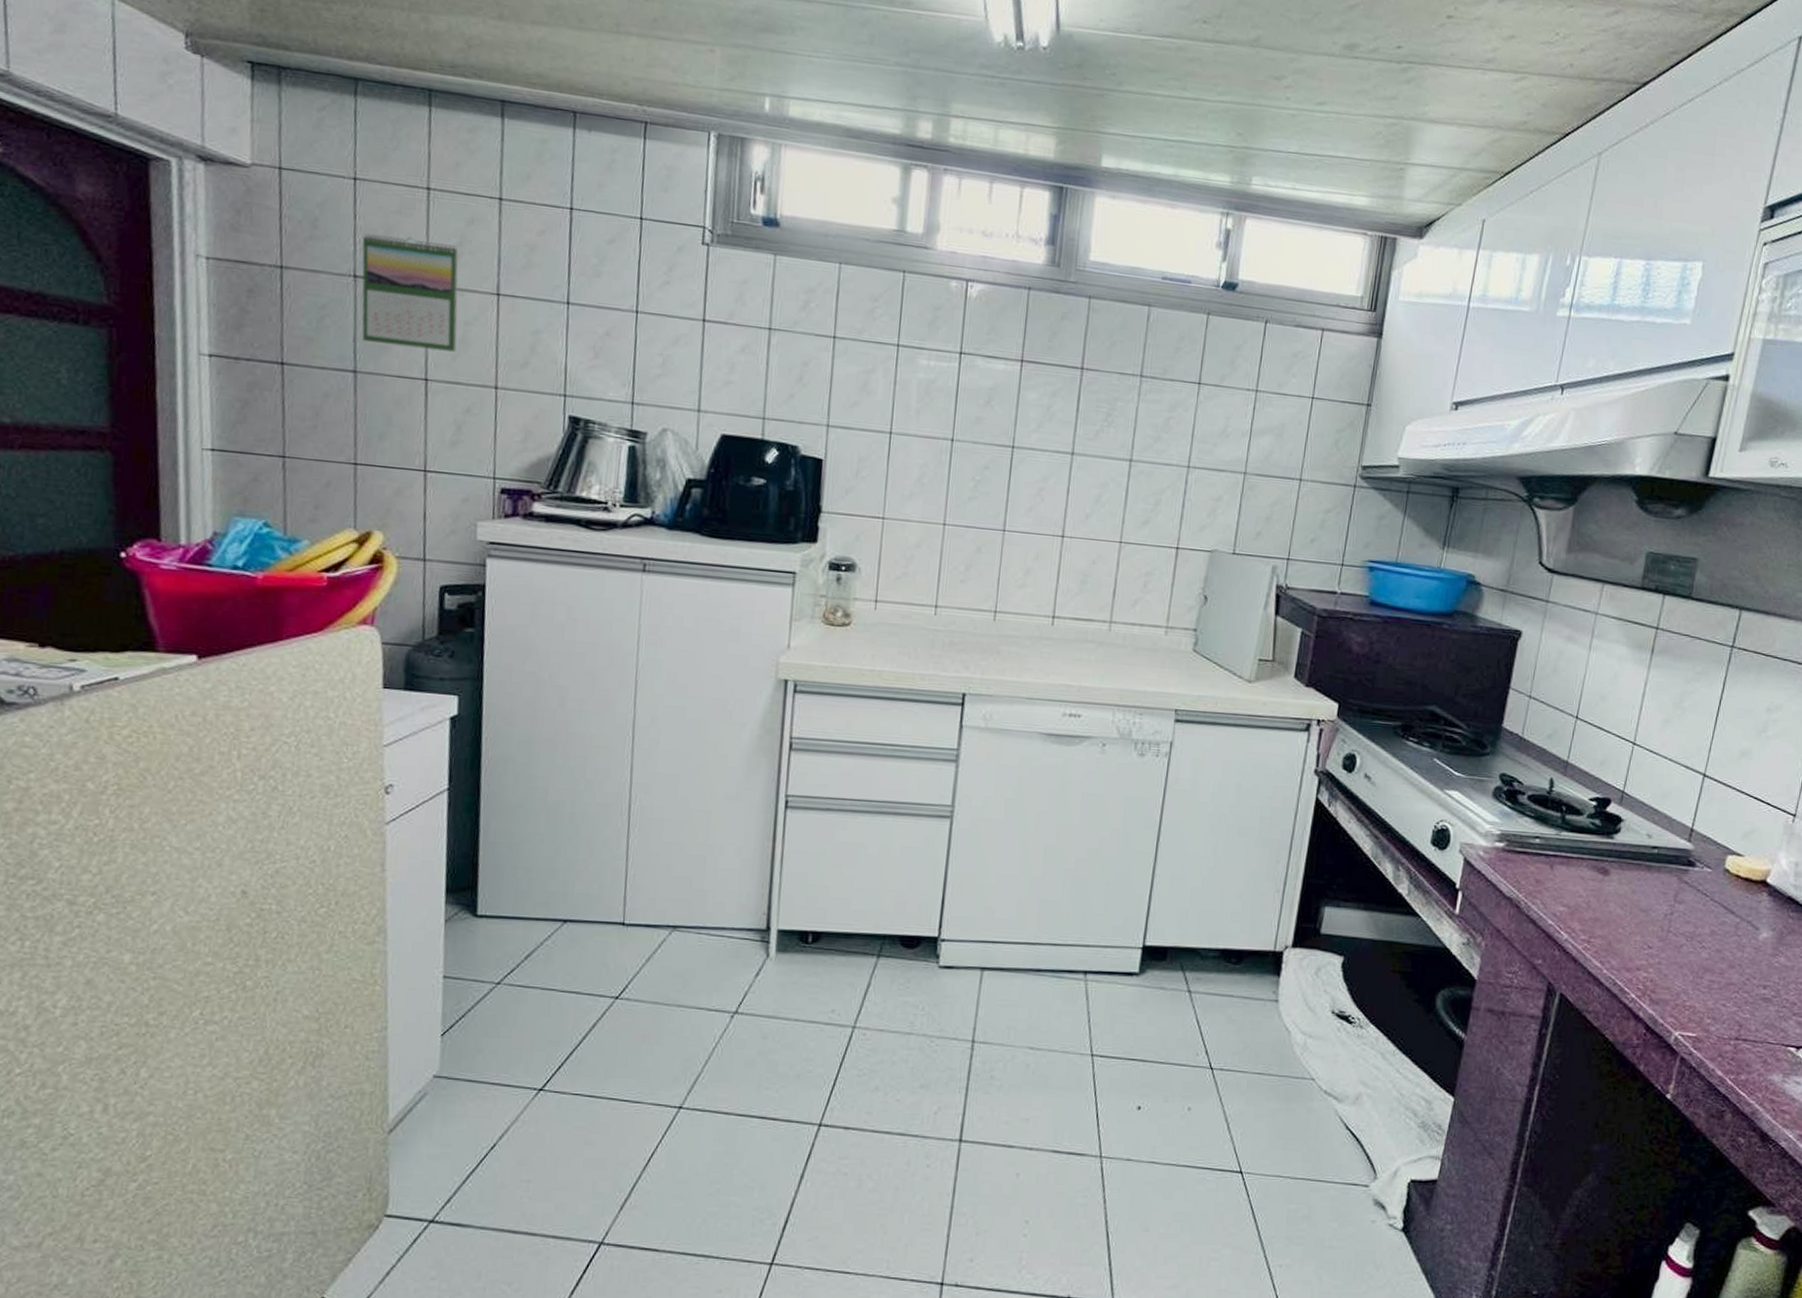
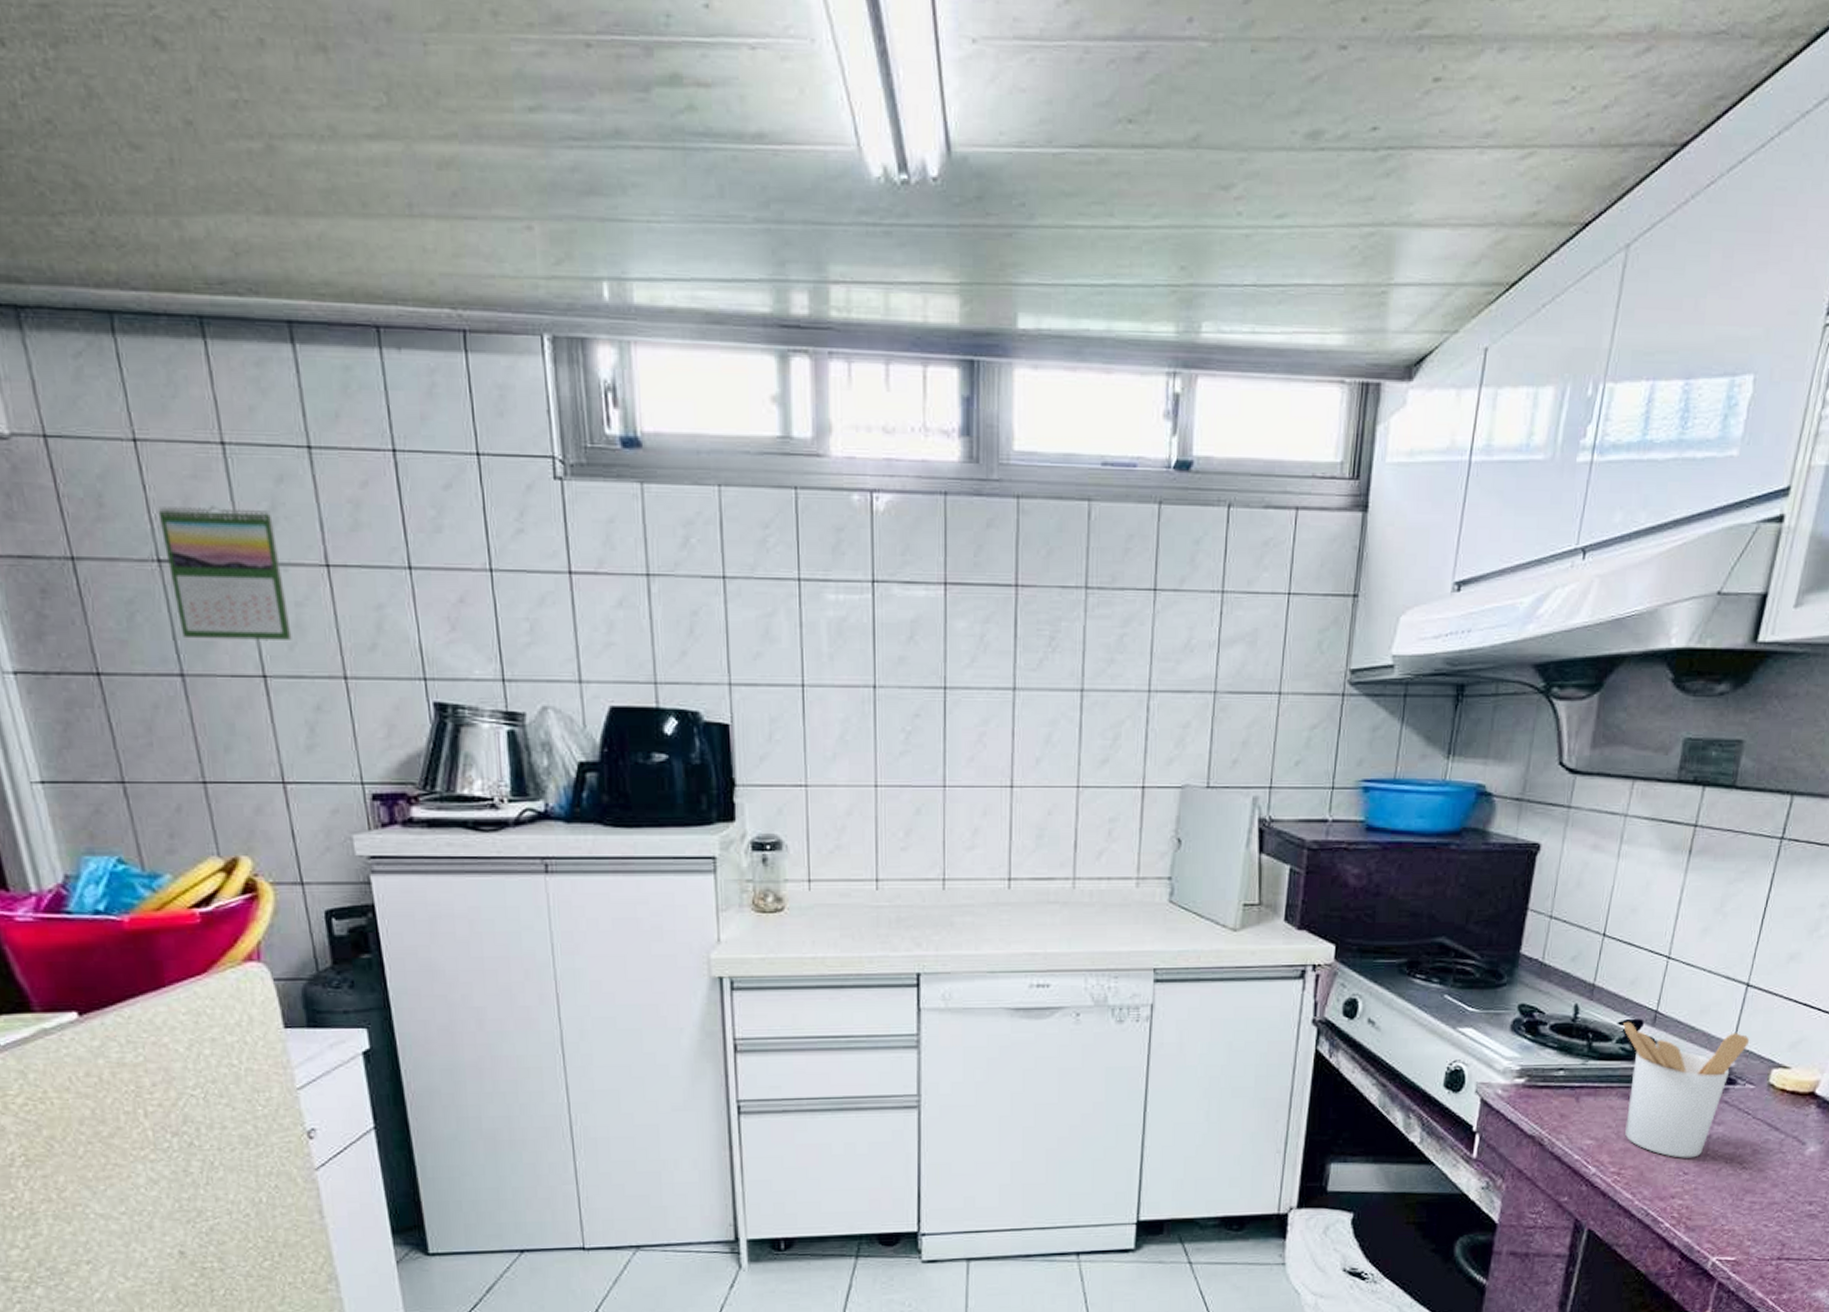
utensil holder: none [1593,798,1707,933] -> present [1623,1021,1750,1158]

